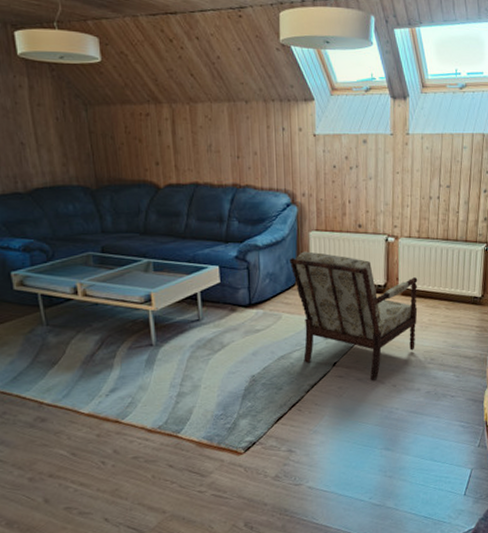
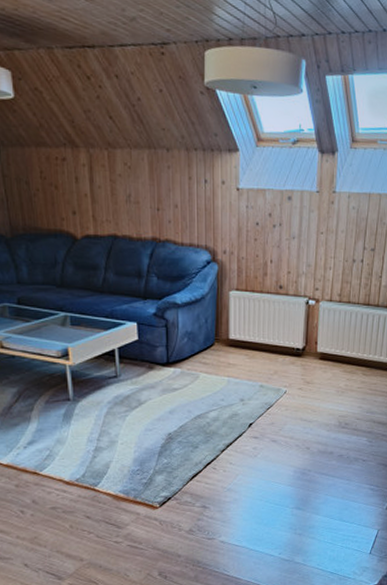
armchair: present [290,251,418,380] -> none [209,311,337,442]

